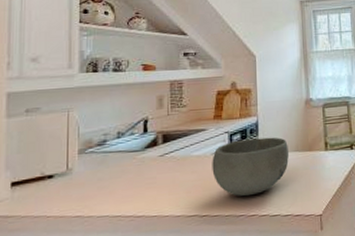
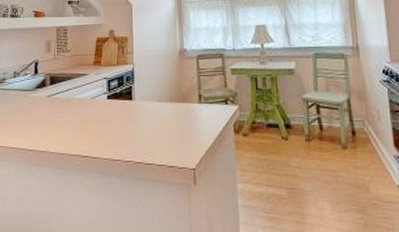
bowl: present [212,137,289,197] -> none [92,85,163,142]

